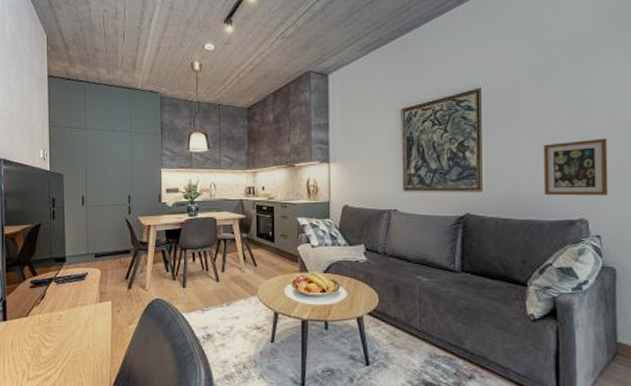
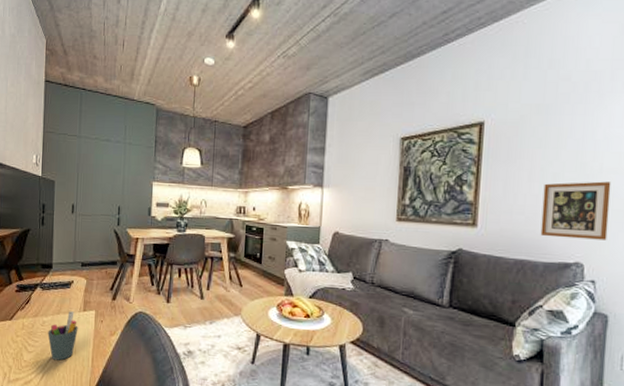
pen holder: none [65,303,95,354] -> present [48,311,78,361]

